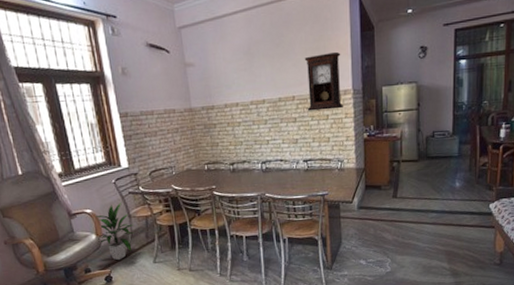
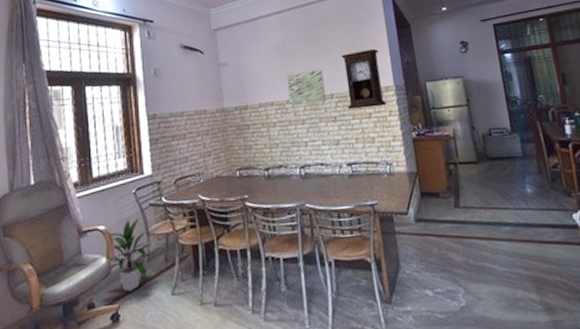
wall art: none [251,71,288,107] -> present [287,69,326,107]

